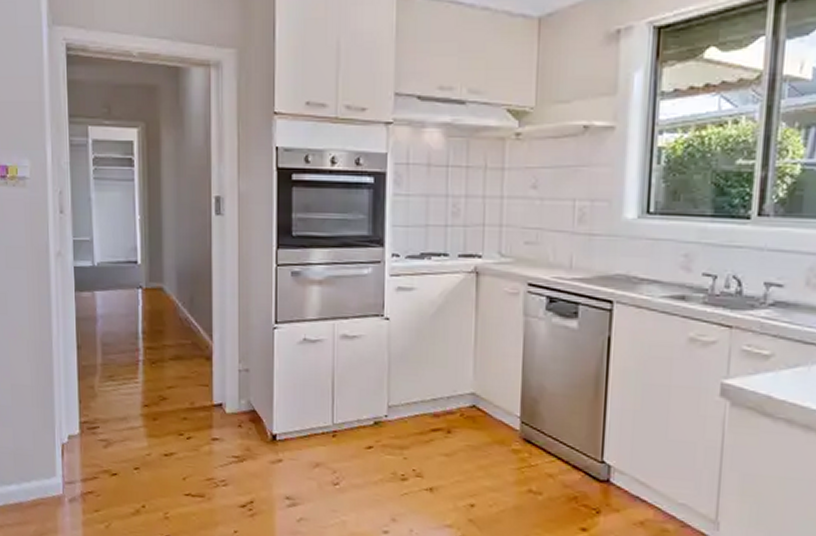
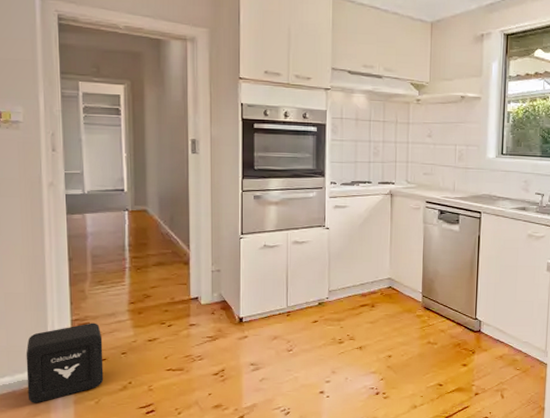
air purifier: none [32,427,115,520] -> present [26,322,104,403]

